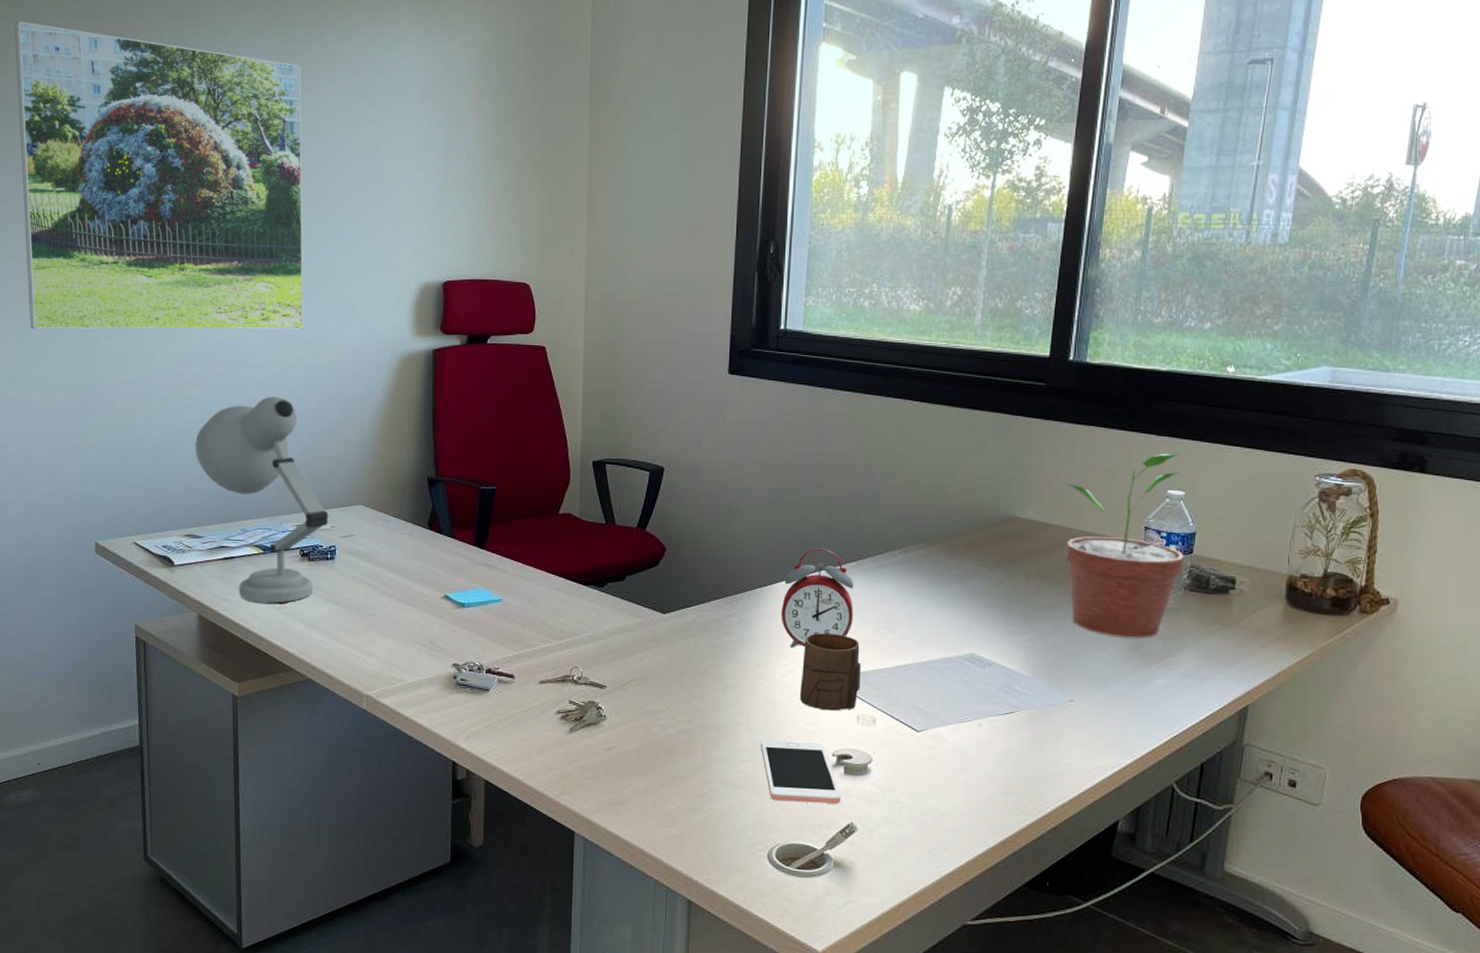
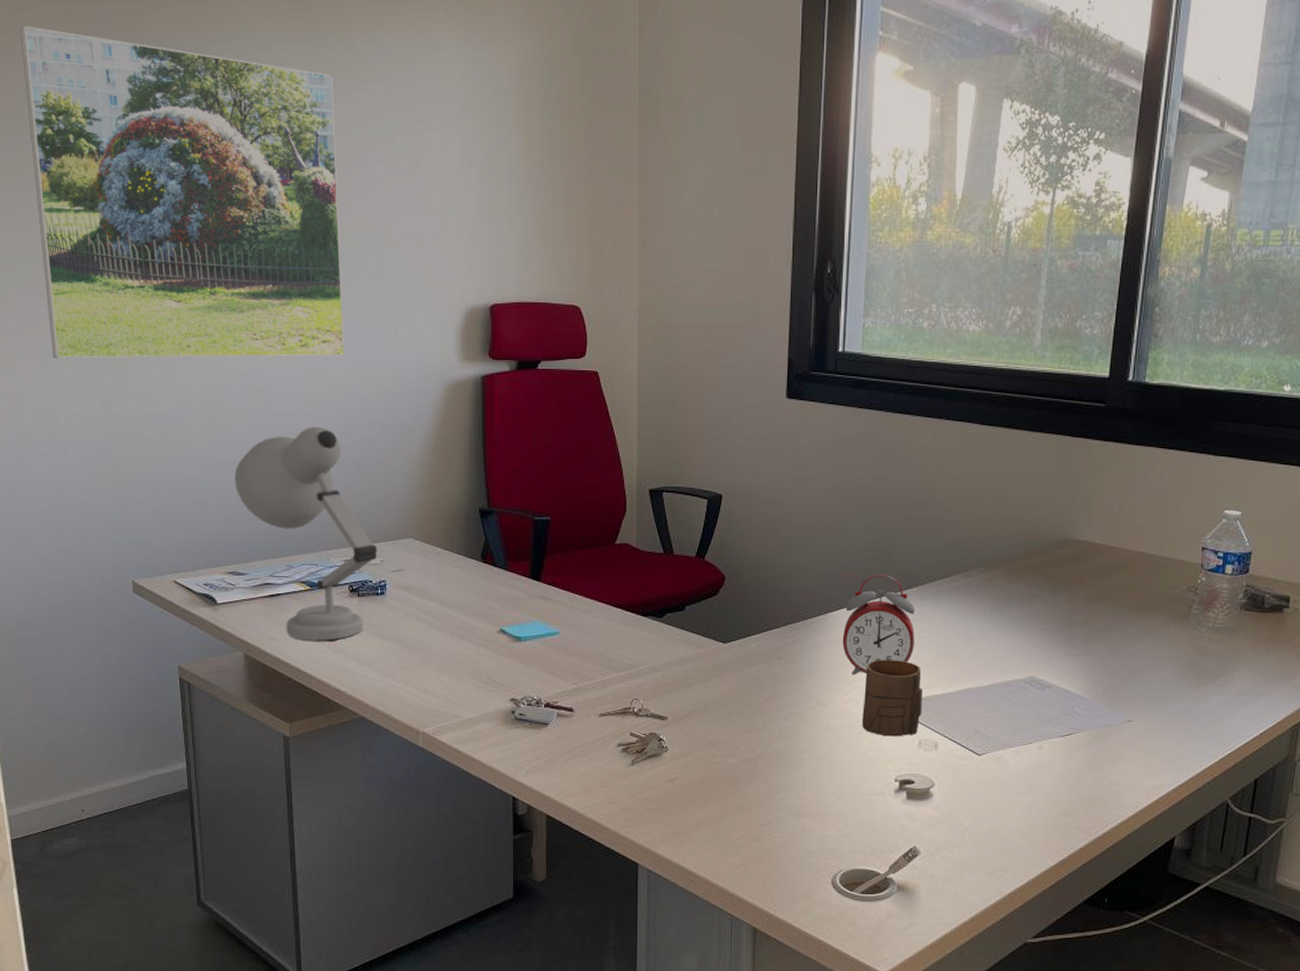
cell phone: present [760,739,840,804] -> none [823,767,903,829]
potted plant: present [1065,453,1184,638] -> none [1124,473,1240,658]

